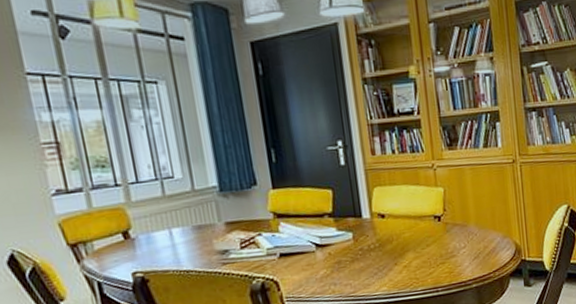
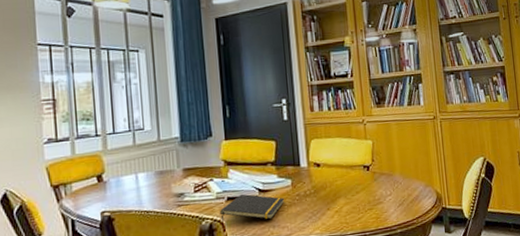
notepad: none [272,249,346,282] -> present [220,194,285,223]

